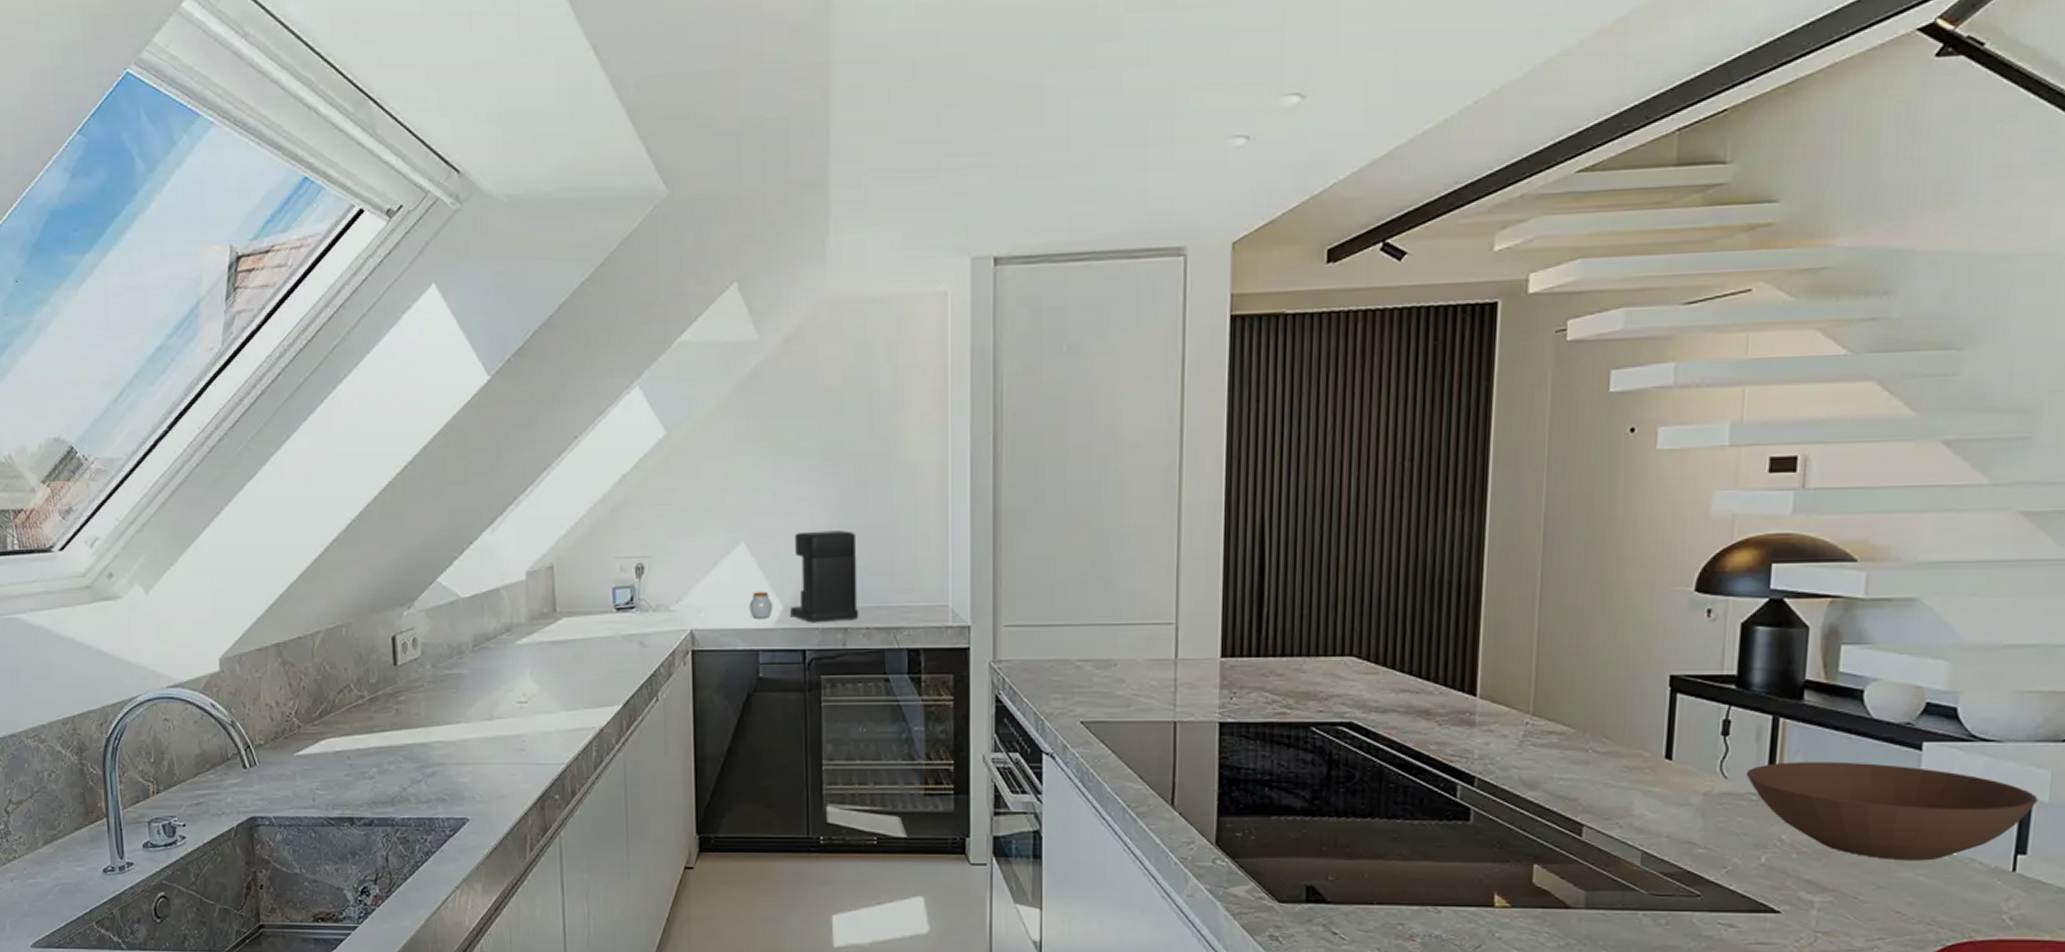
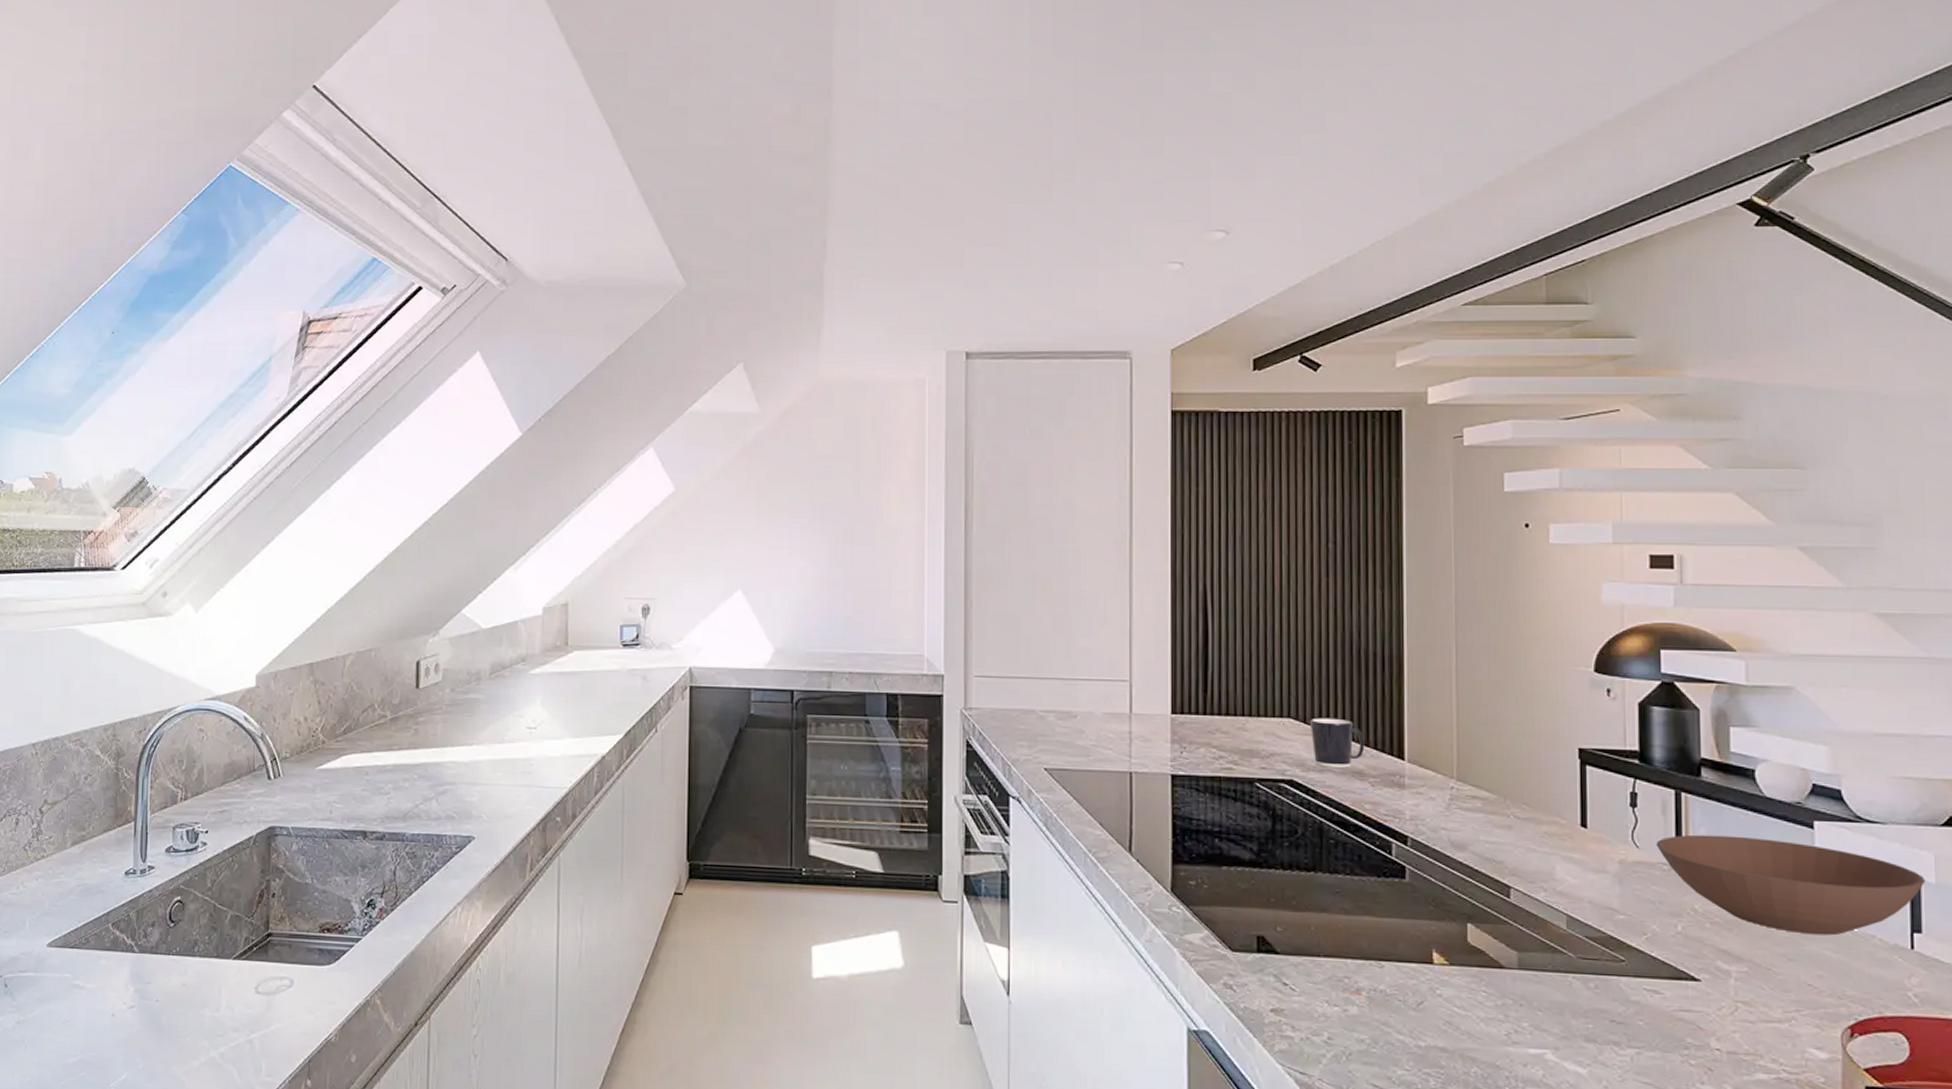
jar: present [749,592,773,618] -> none [743,635,765,659]
coffee maker: present [790,530,859,623] -> none [781,582,843,666]
mug: none [1373,654,1433,708] -> present [1309,717,1365,768]

